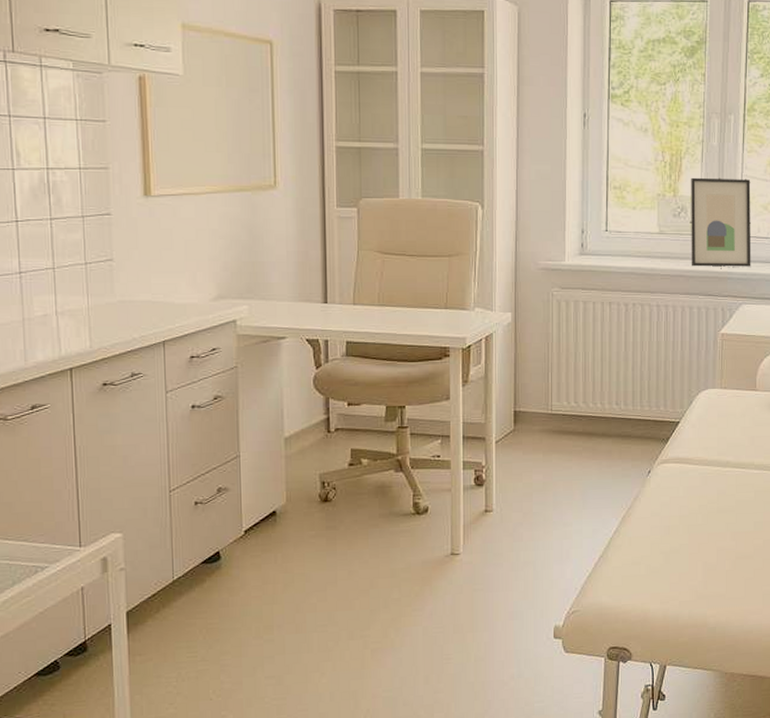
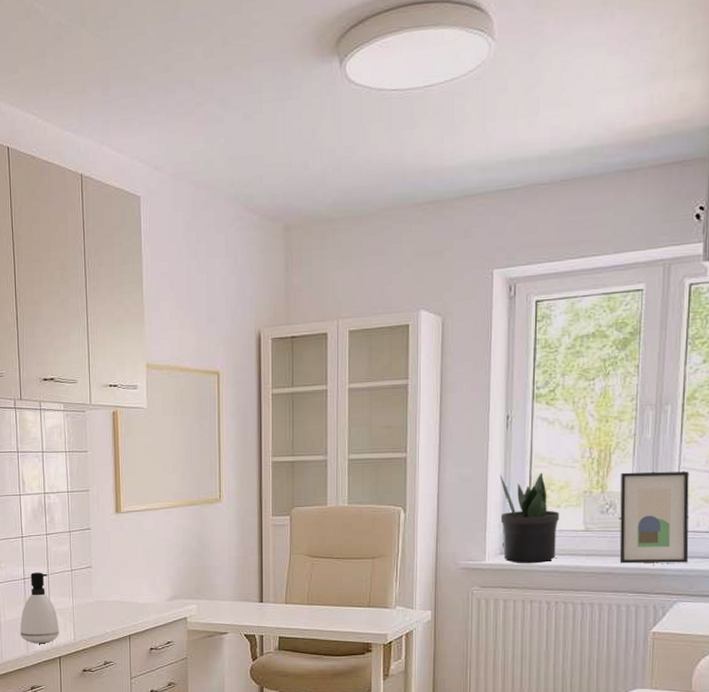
soap dispenser: none [14,265,70,353] -> present [20,572,59,644]
planter: none [577,173,636,265] -> present [499,472,560,564]

